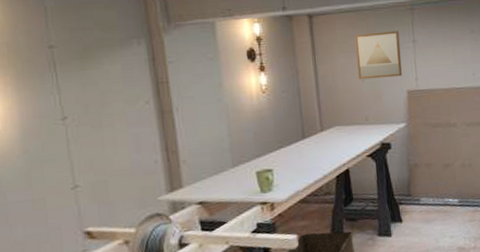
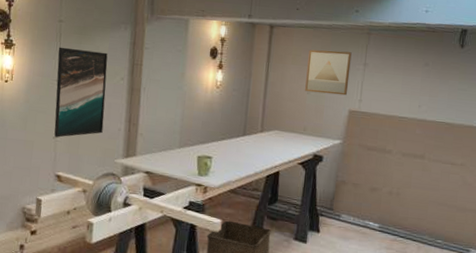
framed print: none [55,75,135,188] -> present [54,47,108,138]

